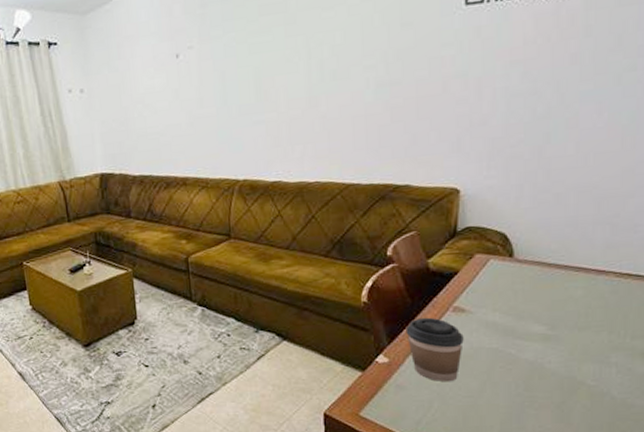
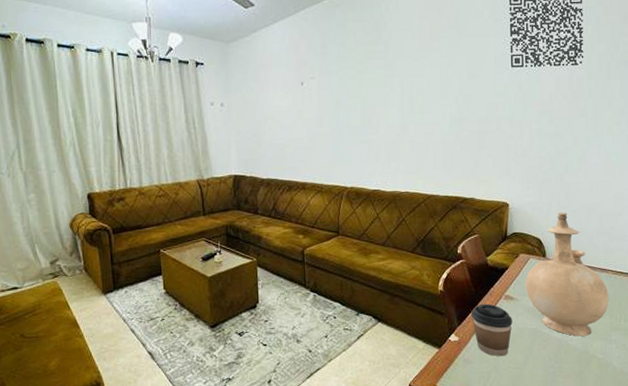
vase: none [482,197,608,358] -> present [525,212,609,337]

